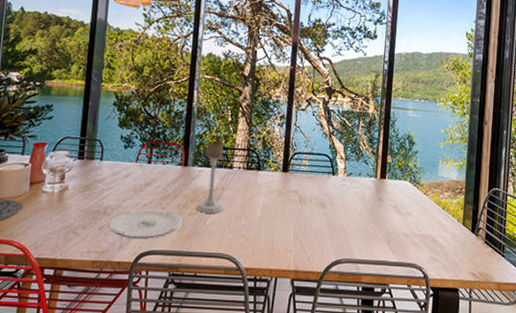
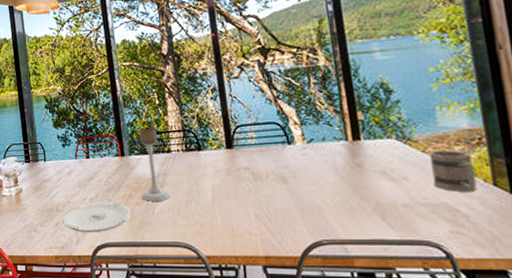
mug: none [426,193,454,228] -> present [428,149,477,192]

